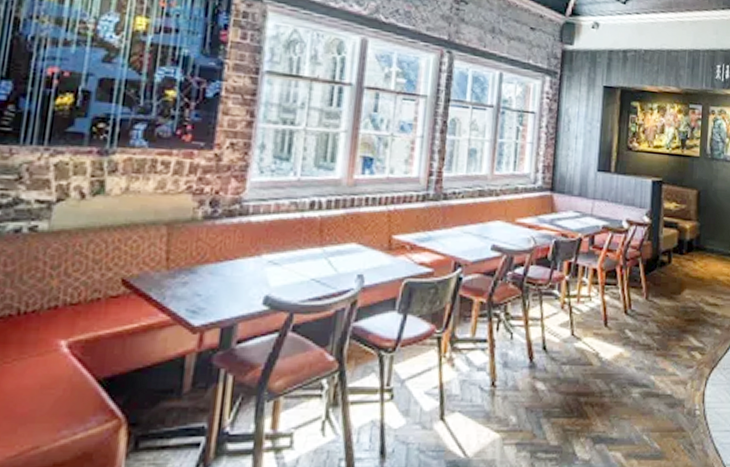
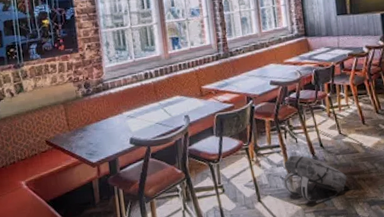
backpack: none [482,357,571,432] -> present [283,155,347,203]

